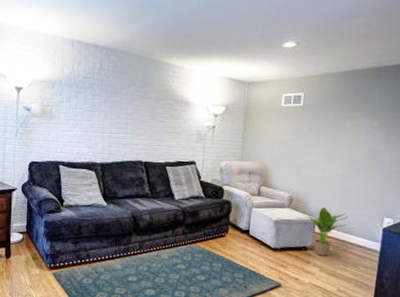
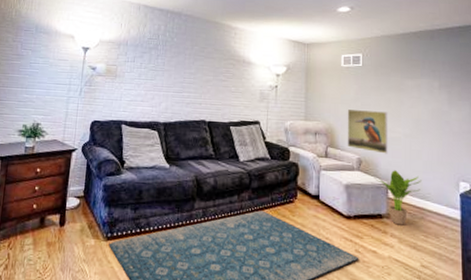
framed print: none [280,149,323,192] -> present [347,108,389,154]

